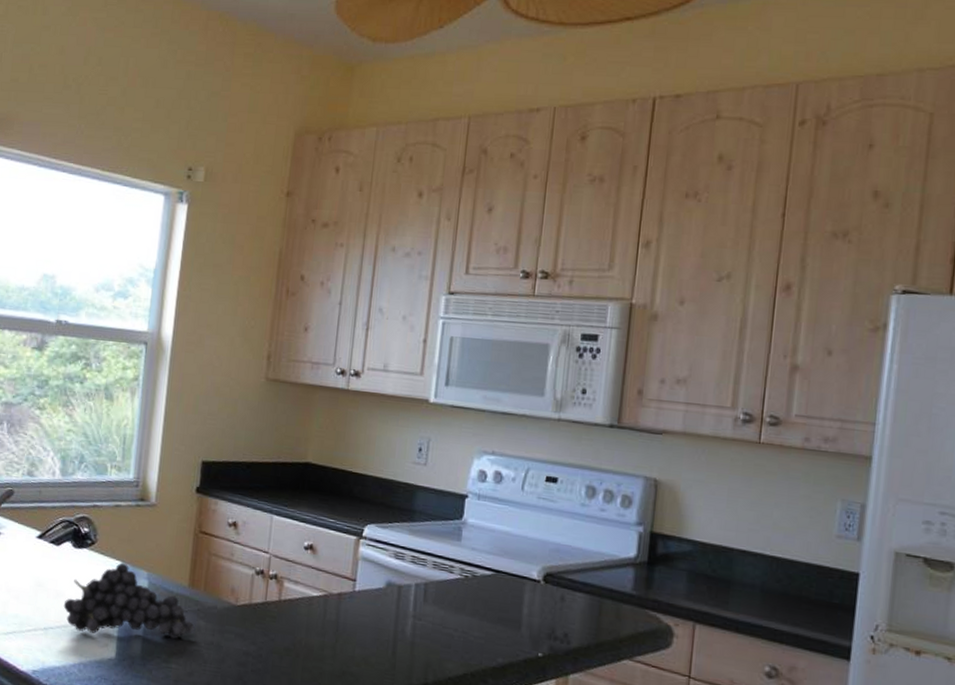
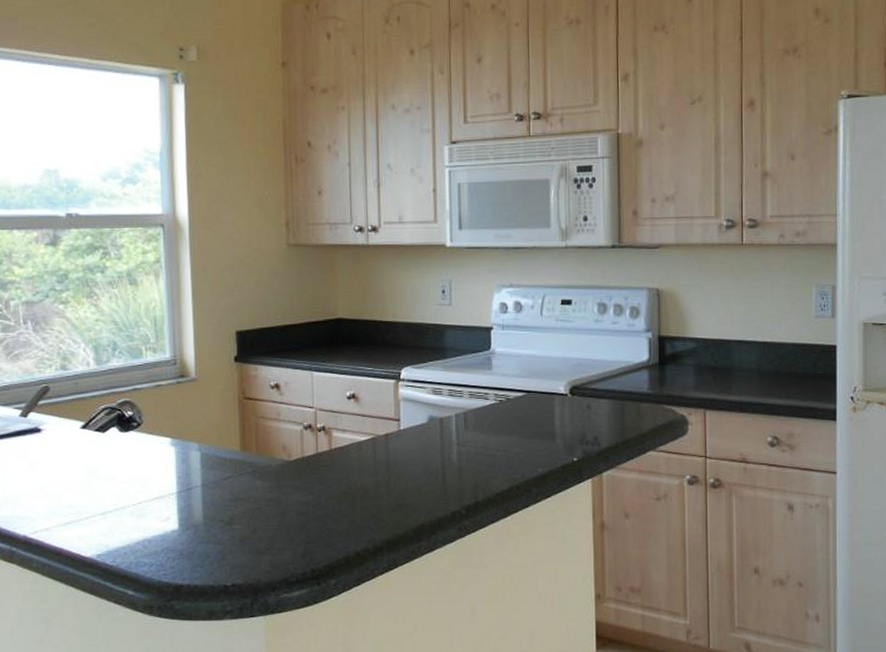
fruit: present [63,562,194,640] -> none [118,439,252,510]

